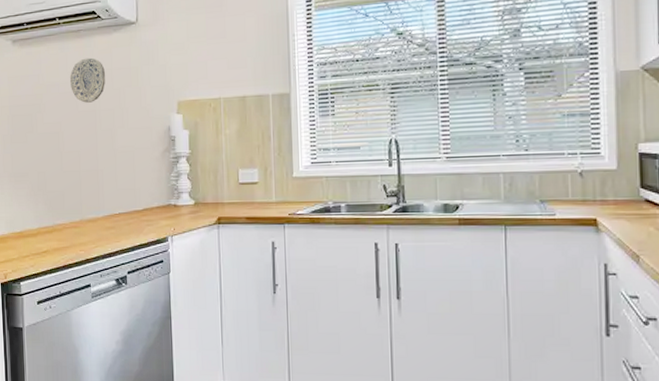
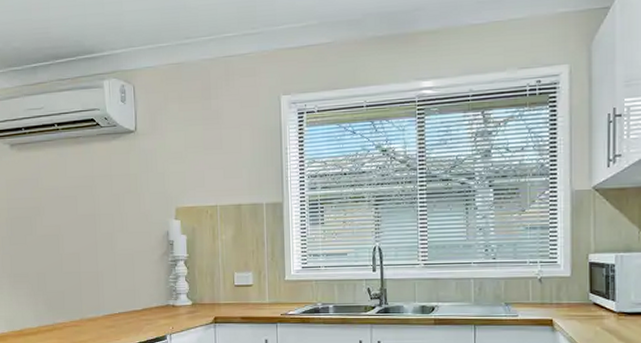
decorative plate: present [69,57,105,103] -> none [68,163,105,207]

